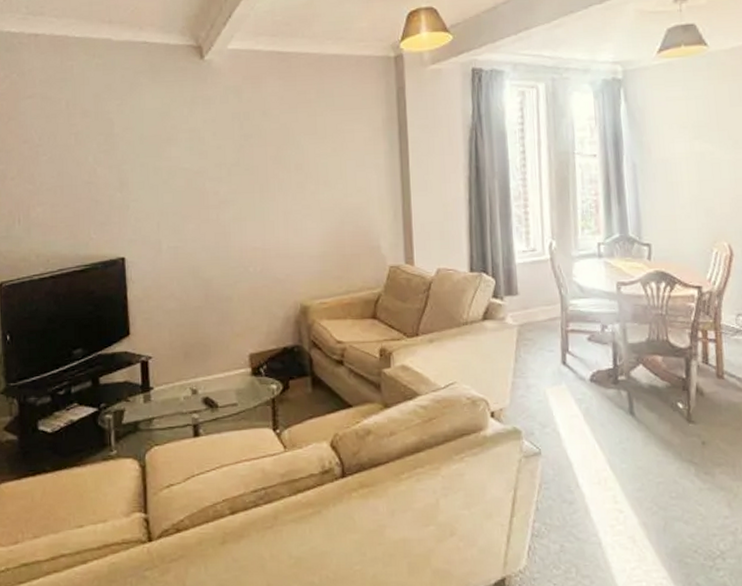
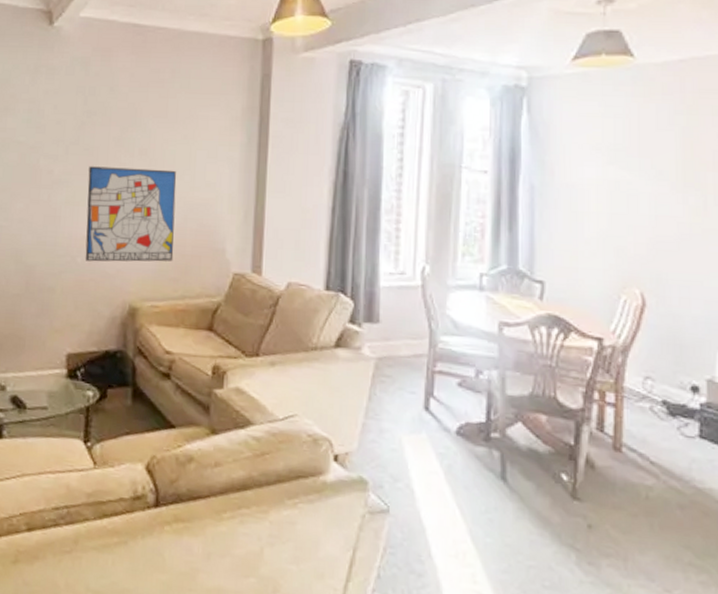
wall art: none [251,180,336,270] -> present [85,166,177,262]

